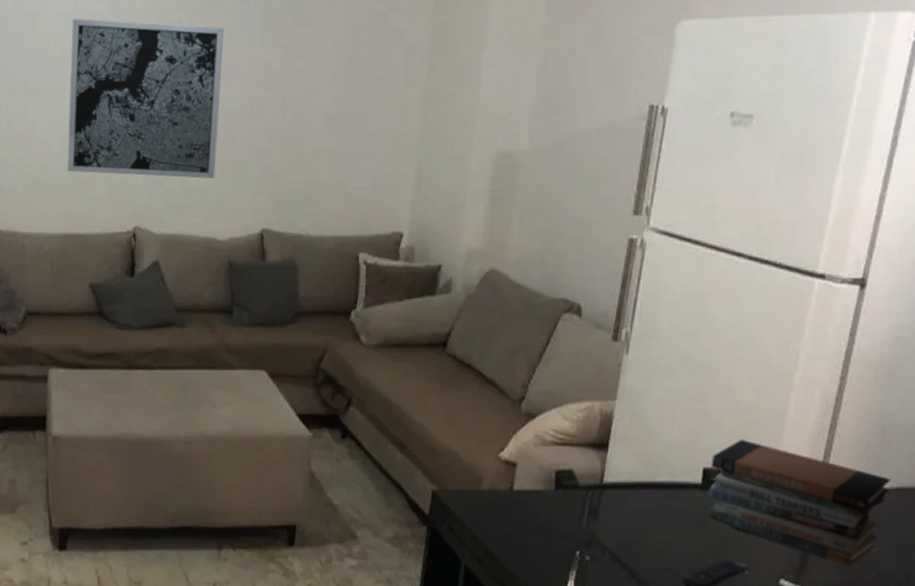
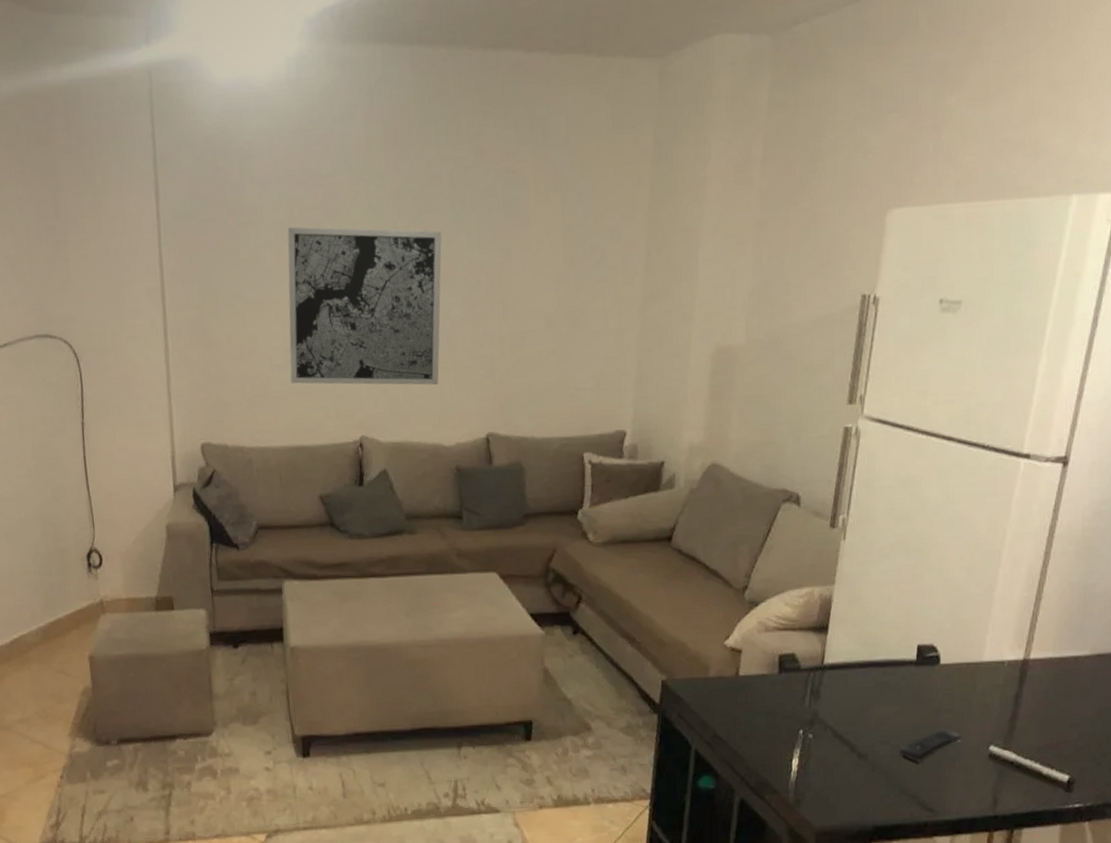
book stack: present [707,438,890,568] -> none [922,615,1091,732]

